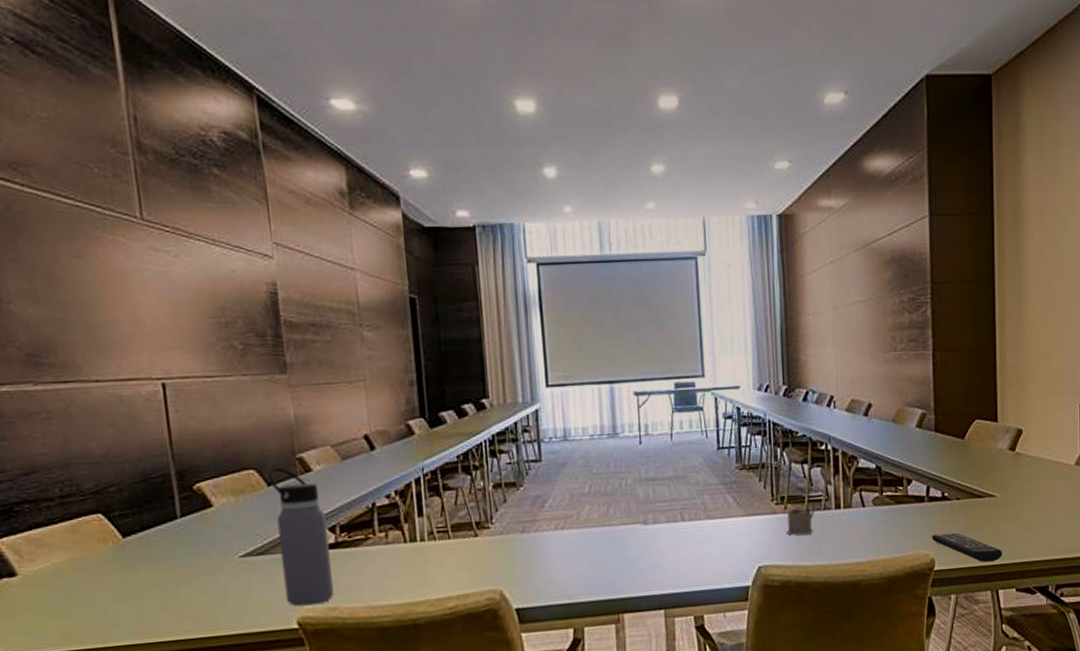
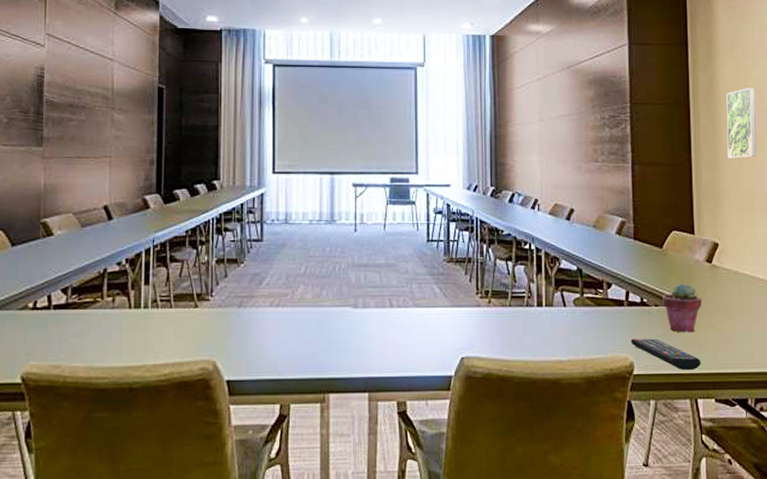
water bottle: present [268,467,334,607] -> none [13,230,60,362]
tea glass holder: present [786,502,816,536] -> none [489,298,519,329]
potted succulent: none [964,474,1005,525] -> present [662,283,702,333]
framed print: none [1033,257,1065,338] -> present [726,88,757,158]

